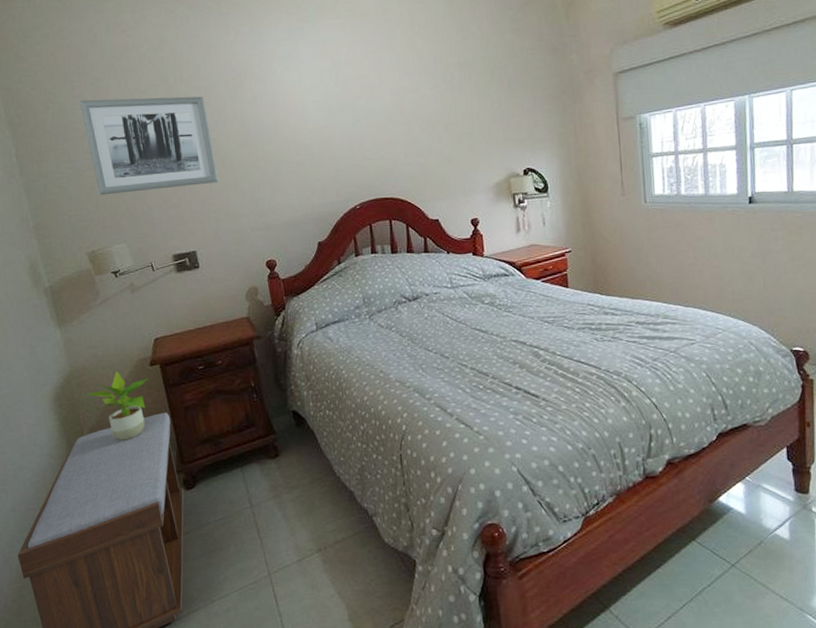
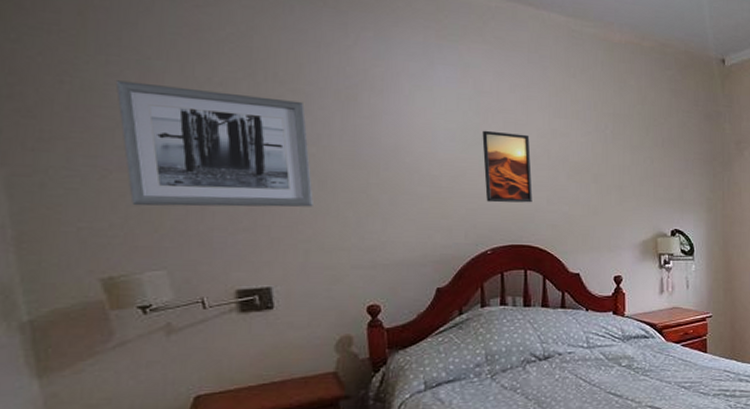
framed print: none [343,96,391,162] -> present [482,130,533,203]

